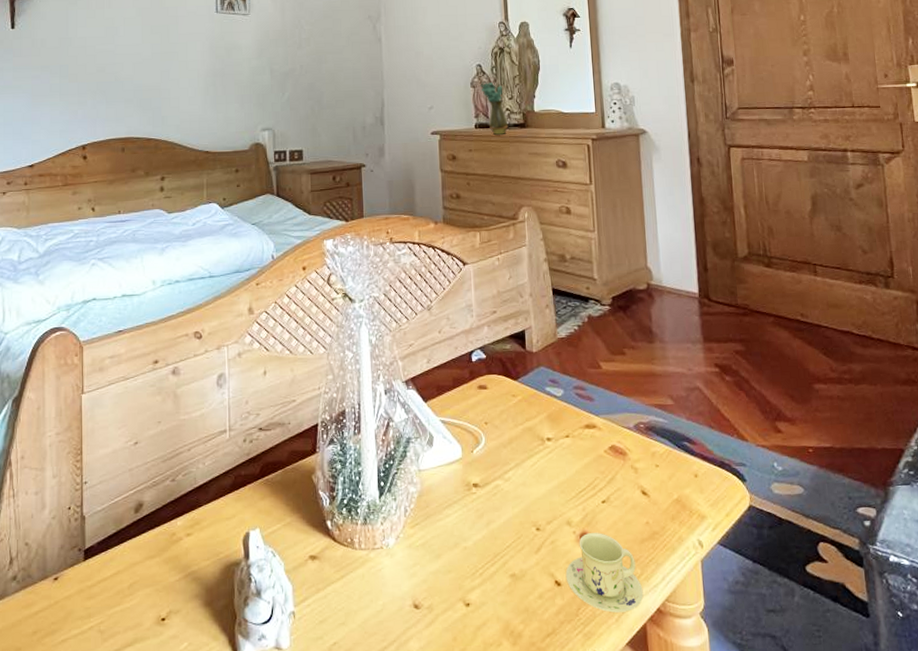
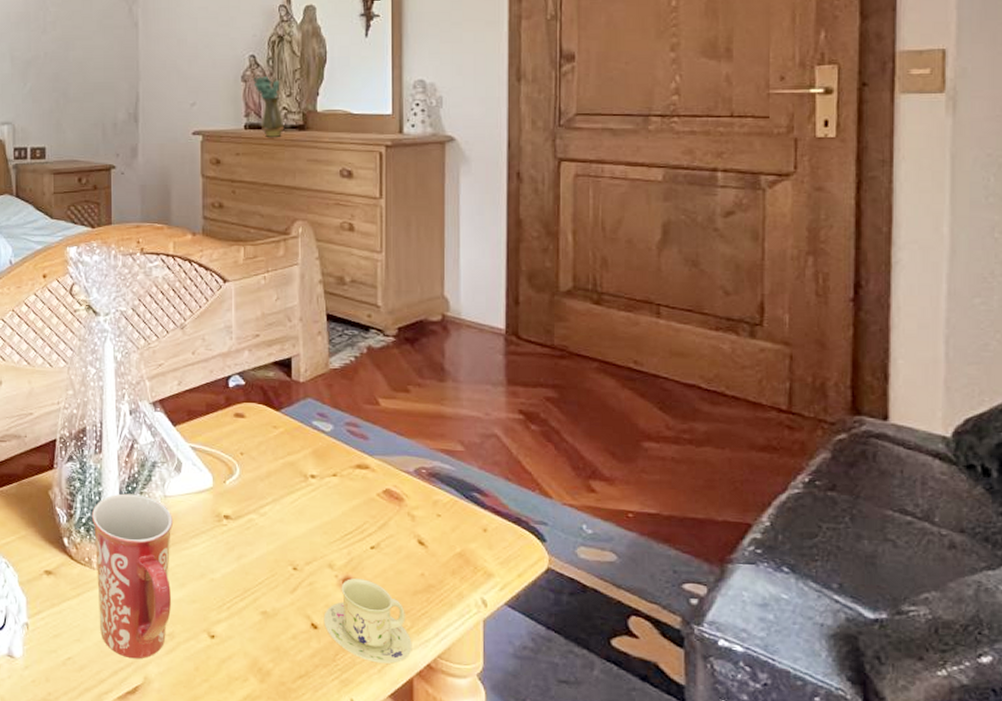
mug: none [352,471,429,637] -> present [91,493,173,659]

